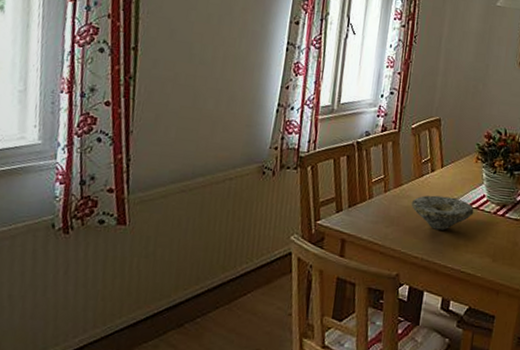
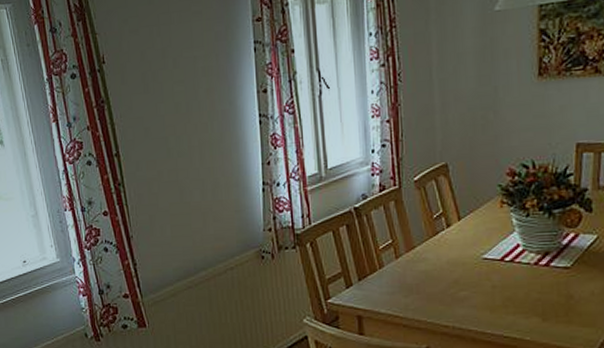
bowl: present [411,195,474,230] -> none [429,252,509,292]

